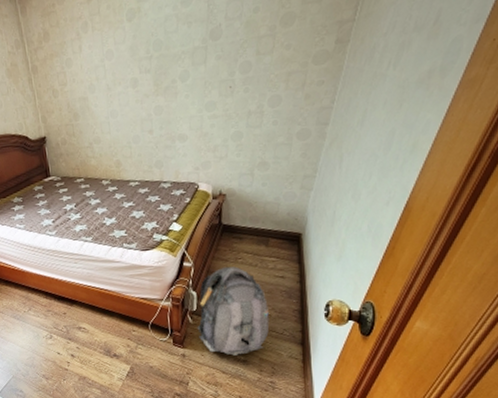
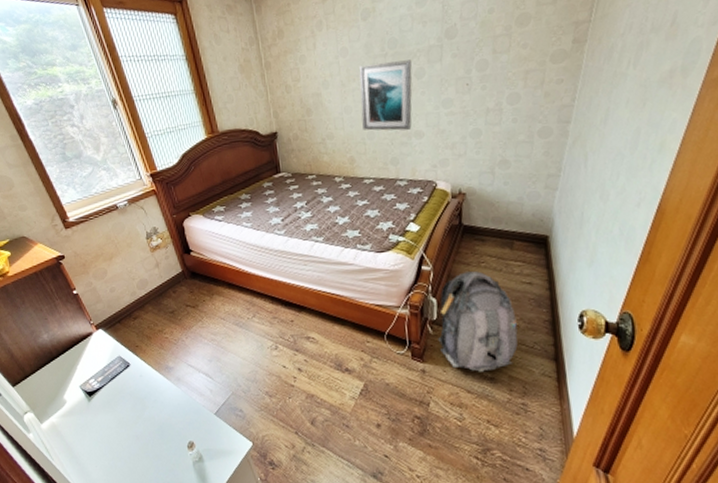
wall art: none [124,62,177,135] -> present [359,60,412,131]

